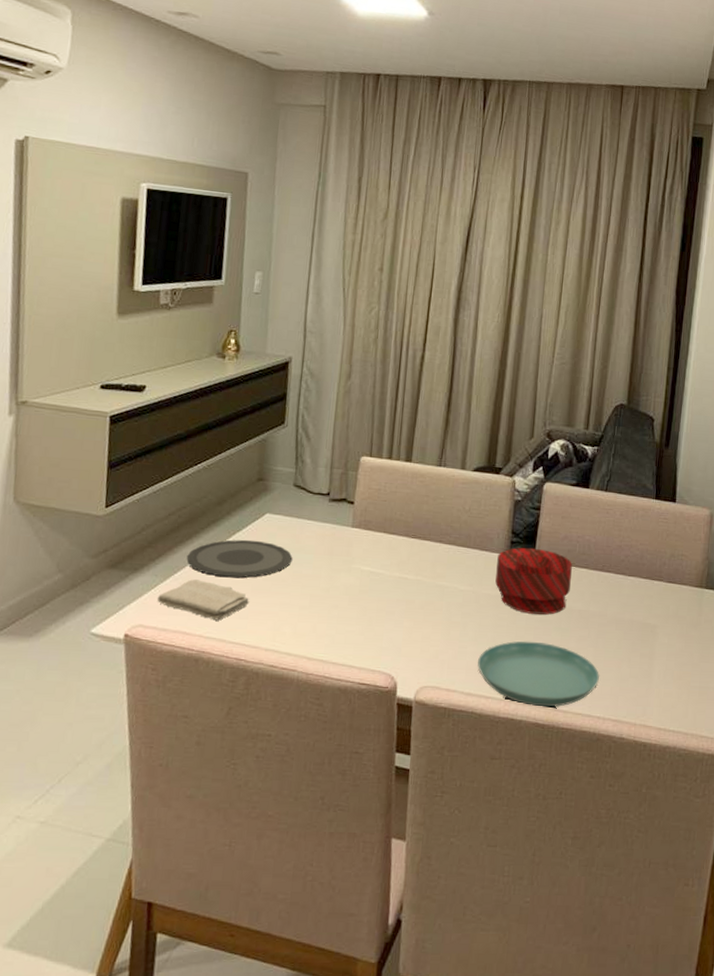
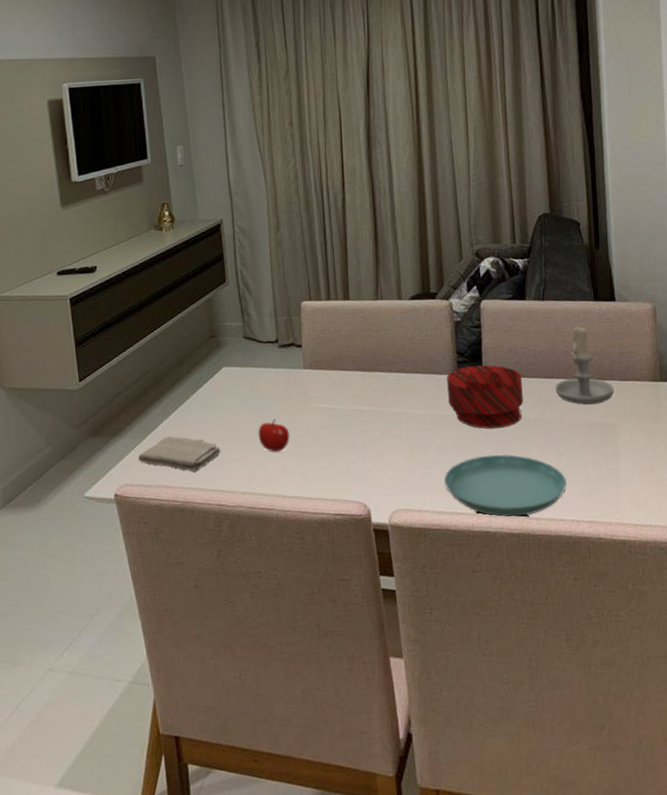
plate: present [186,539,293,578] -> none [158,393,254,432]
apple: none [292,575,326,611] -> present [258,419,290,452]
candle: none [603,520,660,603] -> present [555,324,614,405]

